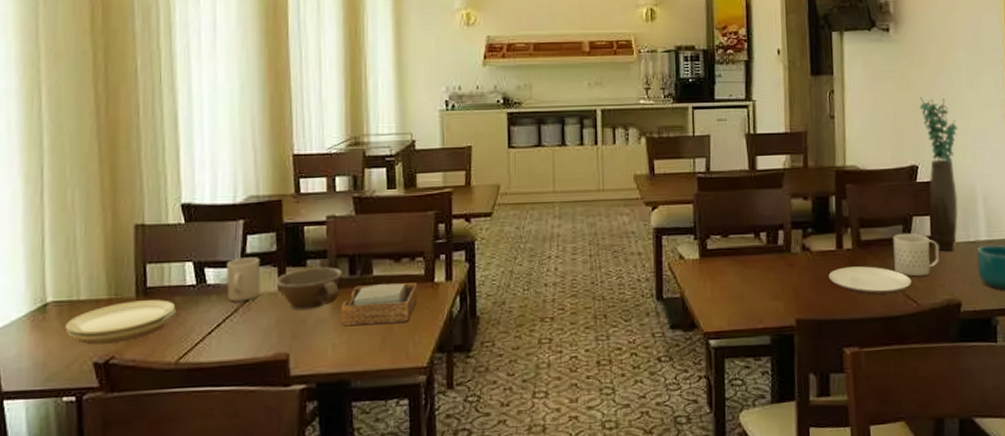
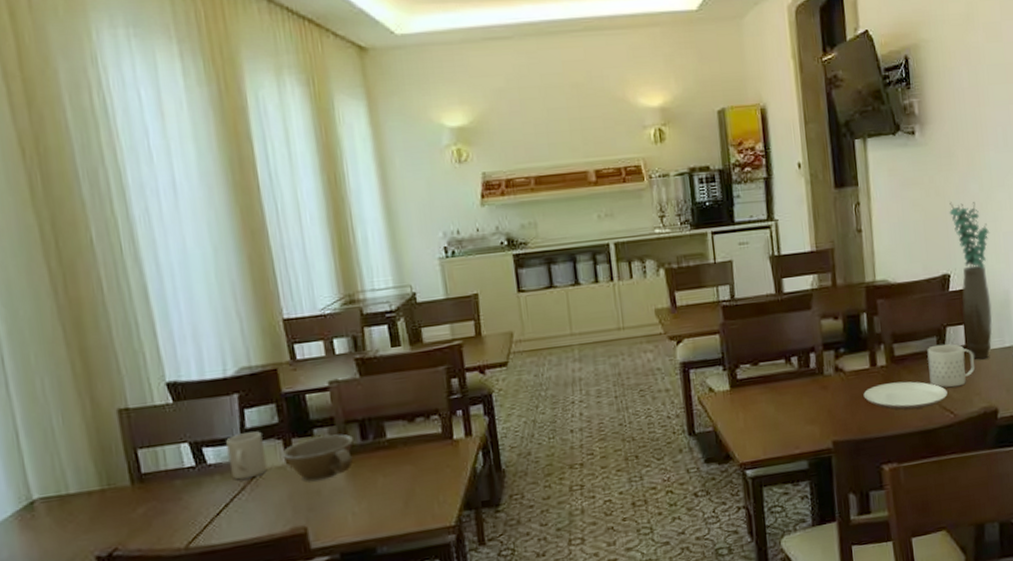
plate: present [64,299,177,345] -> none [57,485,179,538]
napkin holder: present [340,283,418,327] -> none [356,442,438,494]

